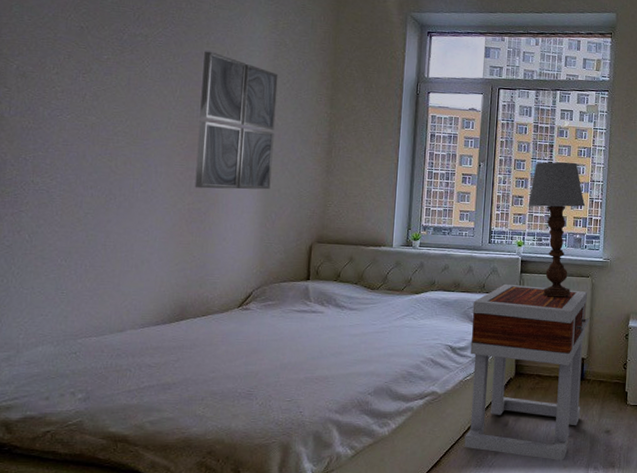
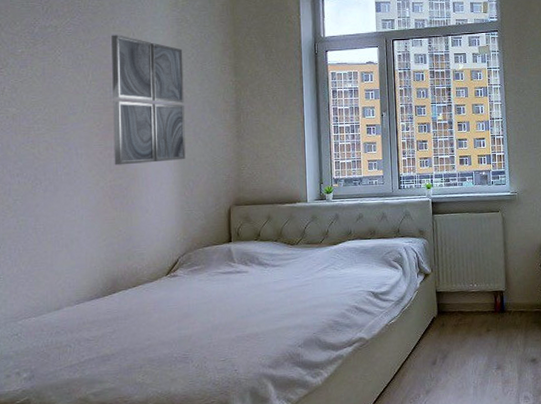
side table: present [464,283,590,460] -> none [390,225,505,394]
table lamp: present [528,162,585,297] -> none [432,103,488,235]

